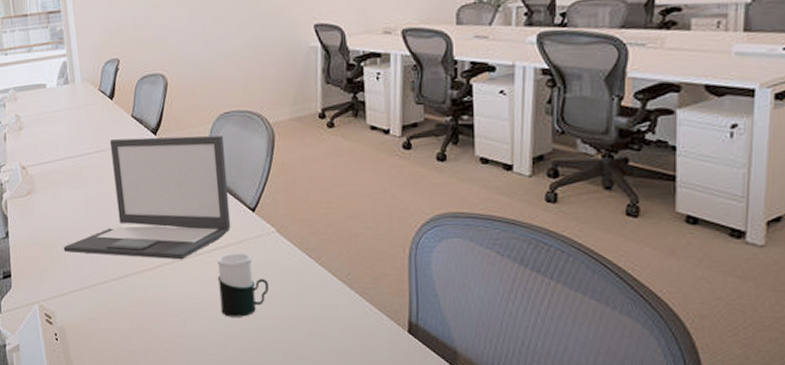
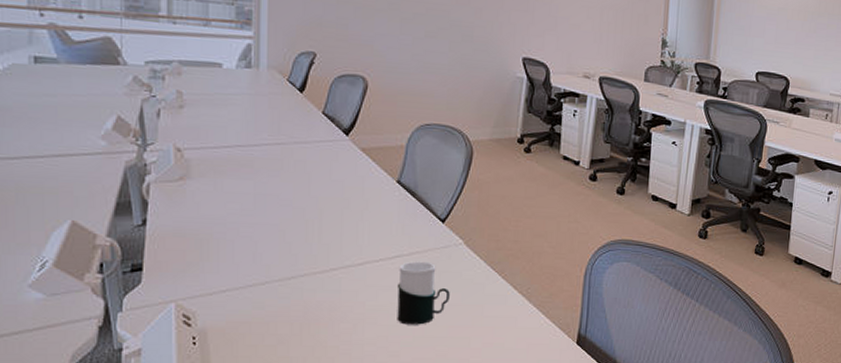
laptop: present [63,135,231,260] -> none [218,134,422,265]

